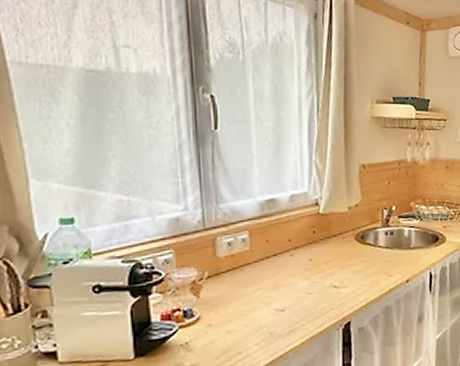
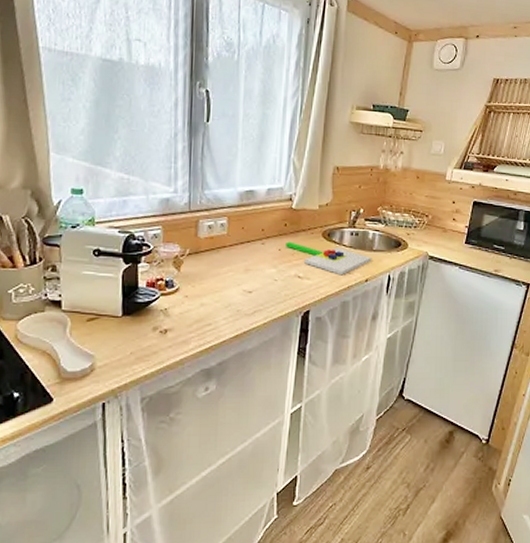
chopping board: none [317,249,411,279] -> present [286,241,372,276]

